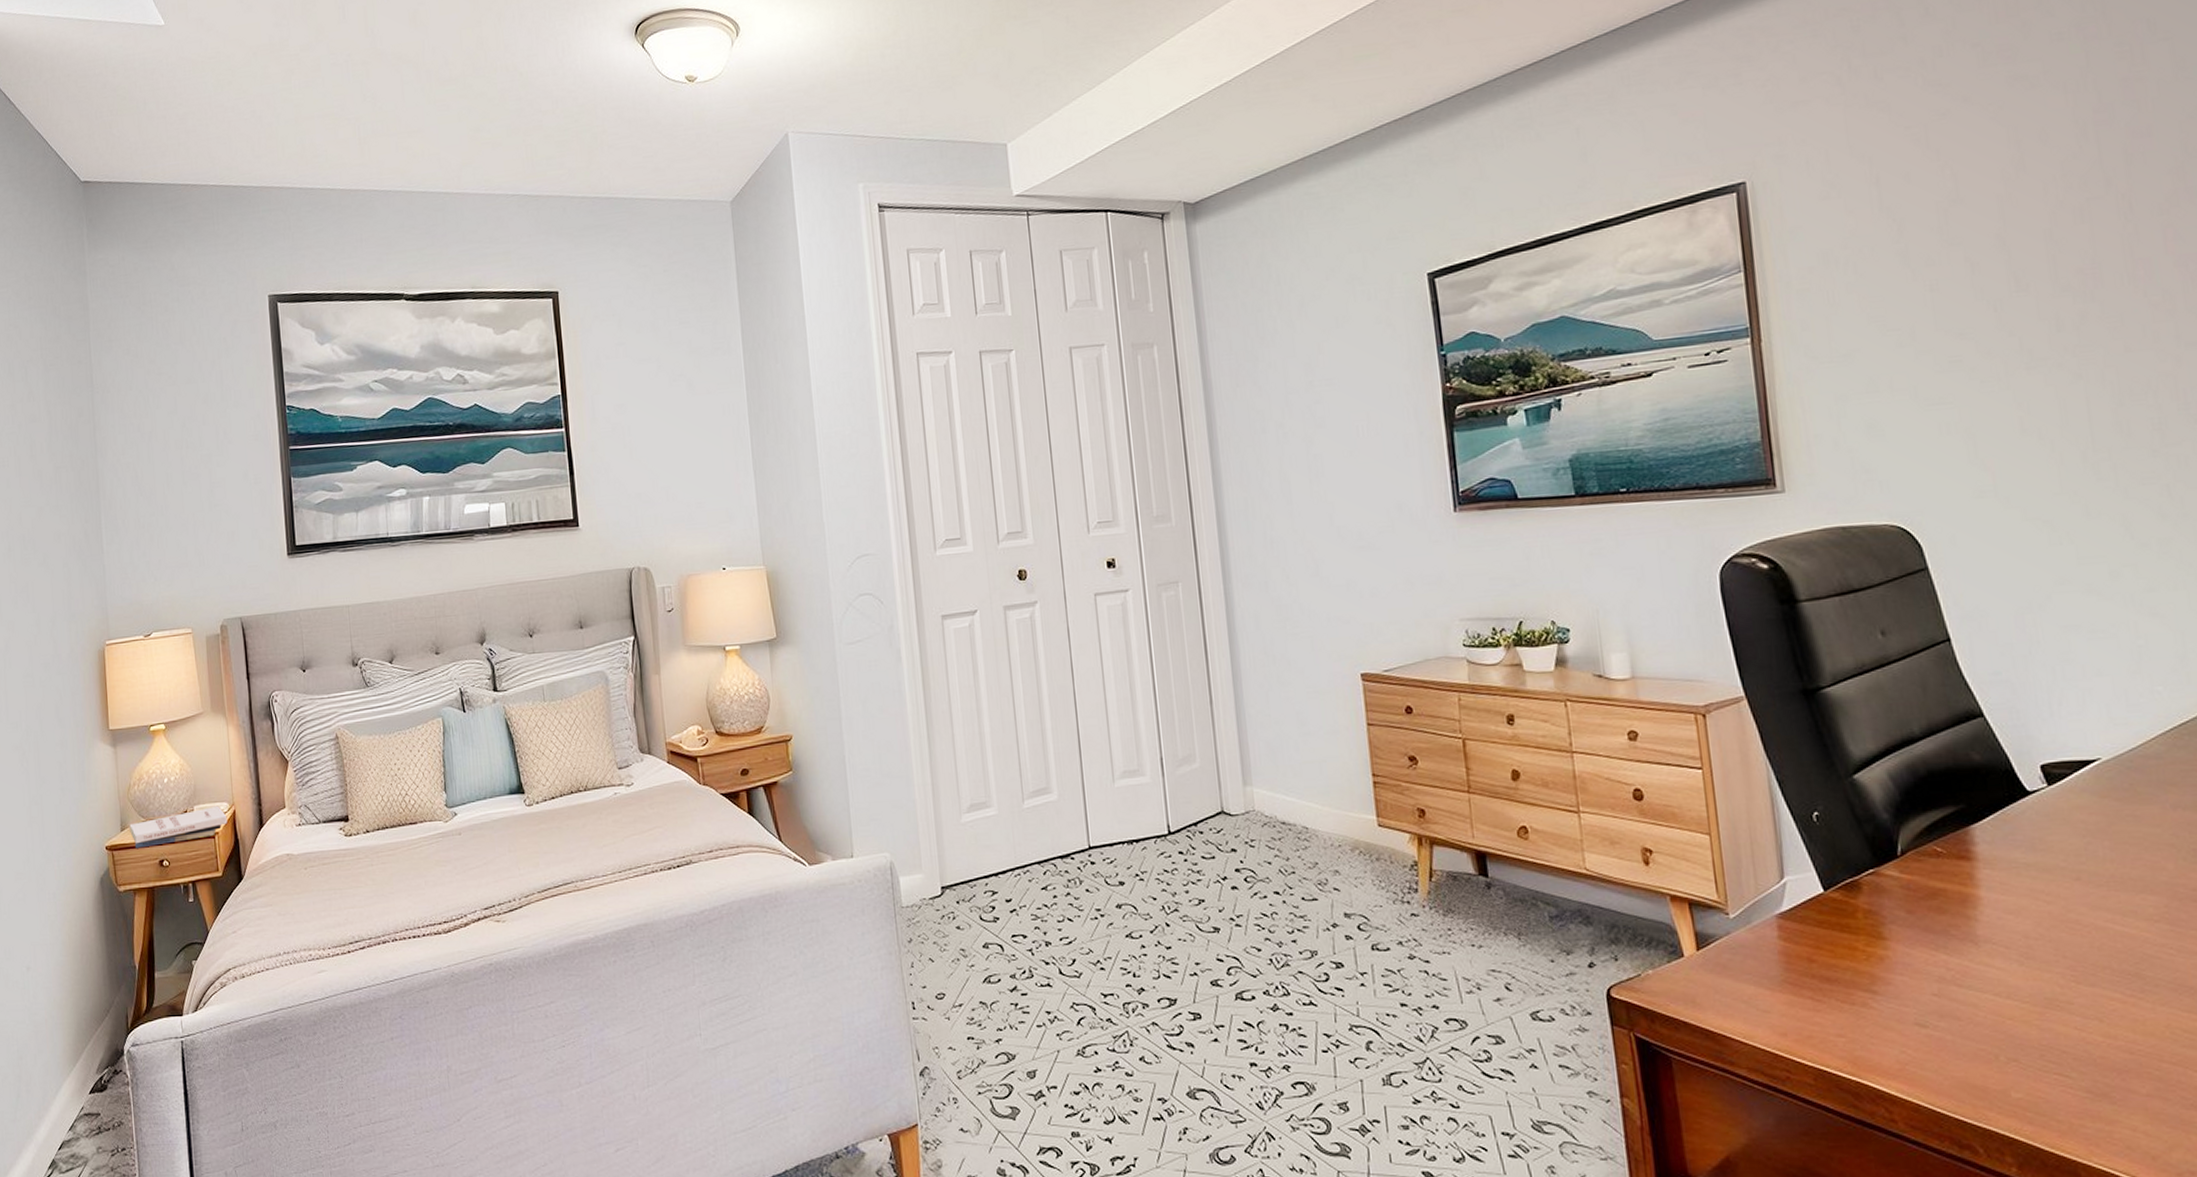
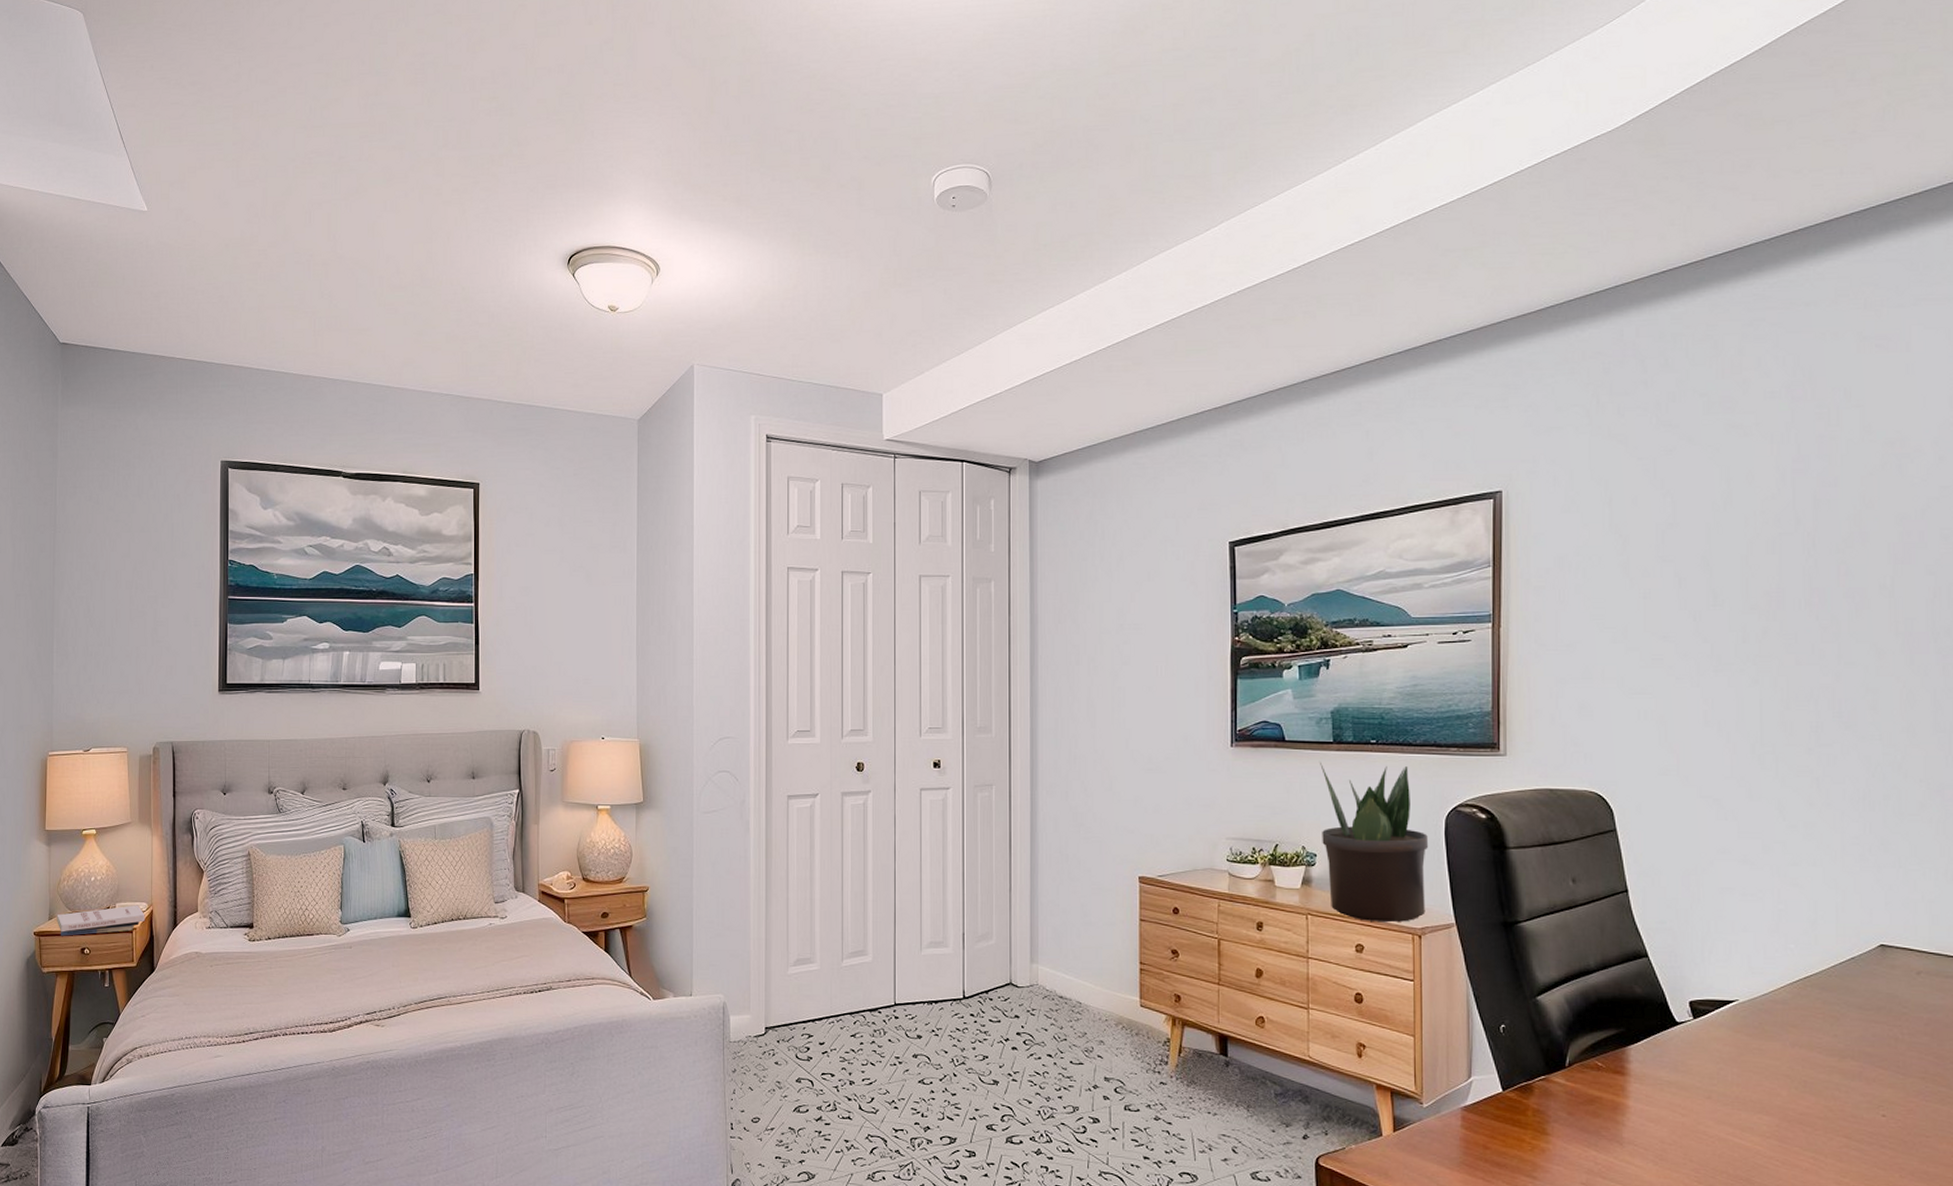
planter: none [1562,516,1708,703] -> present [1320,762,1428,923]

